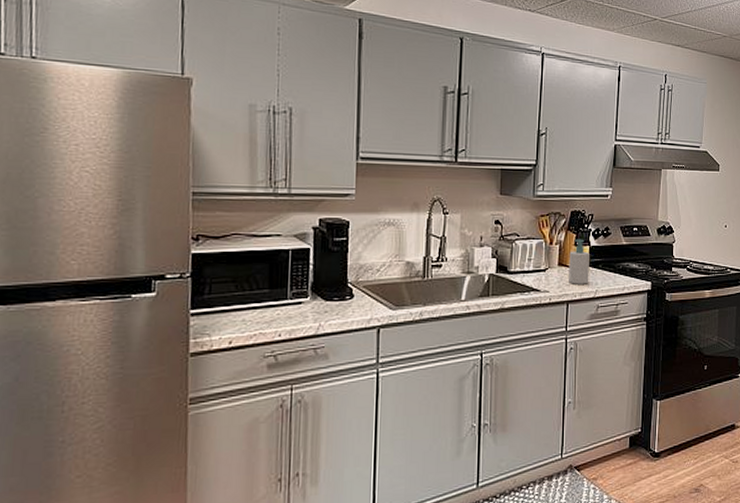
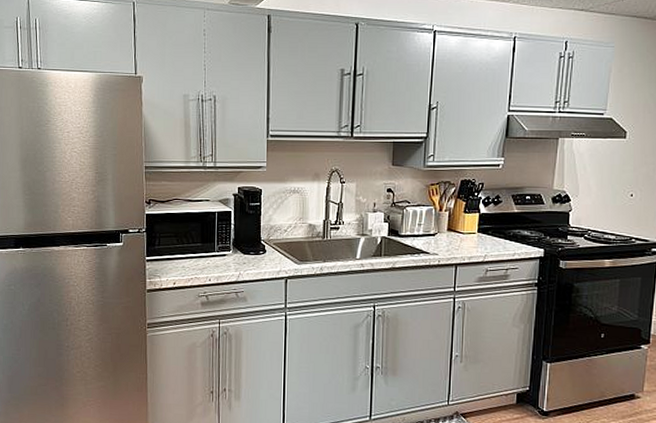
soap bottle: present [569,239,591,284] -> none [458,206,480,249]

